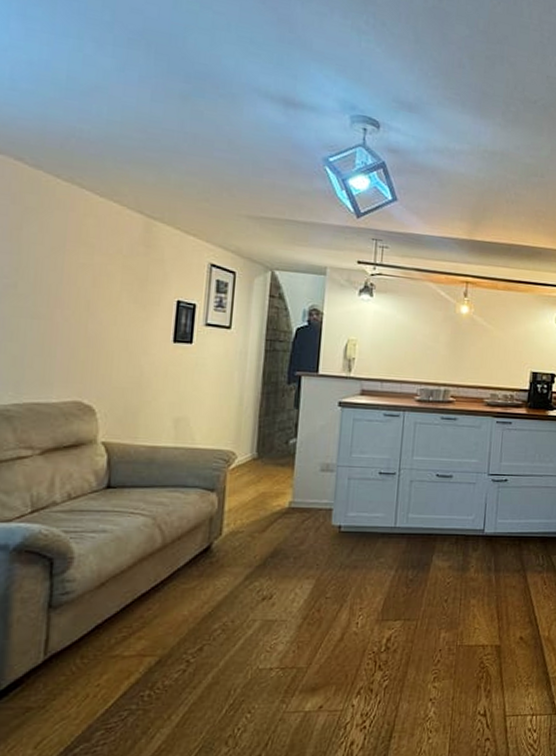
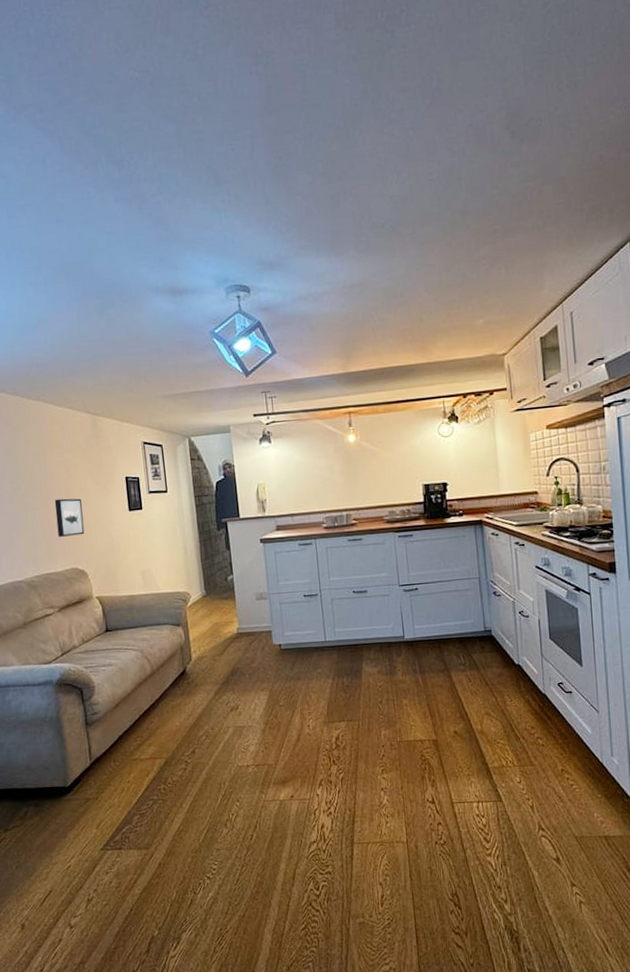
wall art: none [62,310,107,362] -> present [54,498,85,537]

